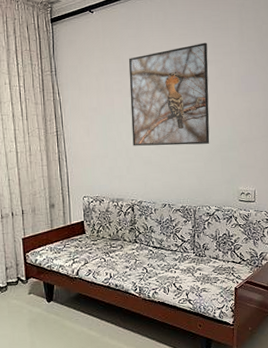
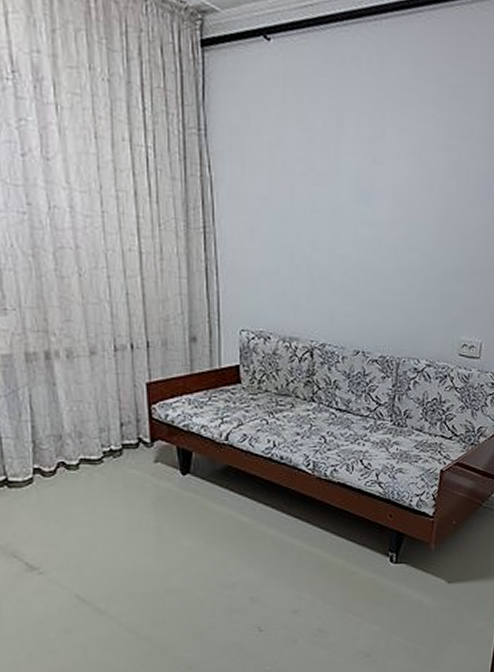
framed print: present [128,42,210,146] -> none [318,116,439,271]

